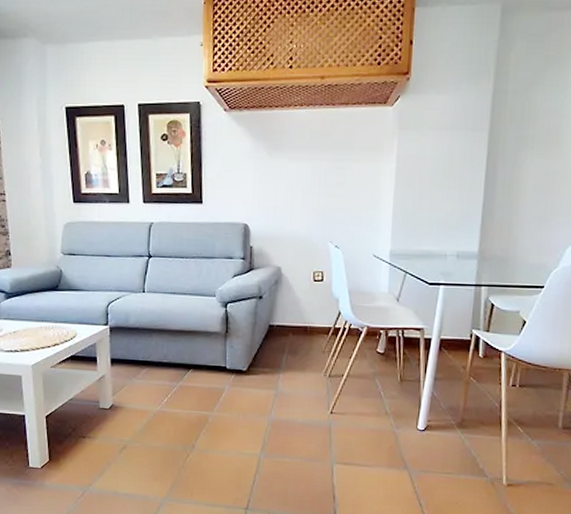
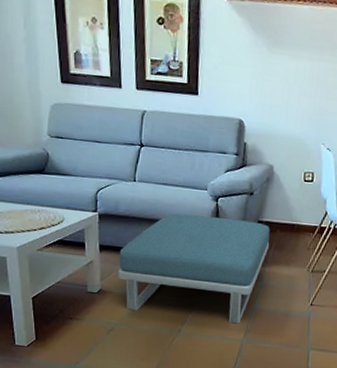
footstool: none [129,322,283,437] -> present [118,213,270,324]

